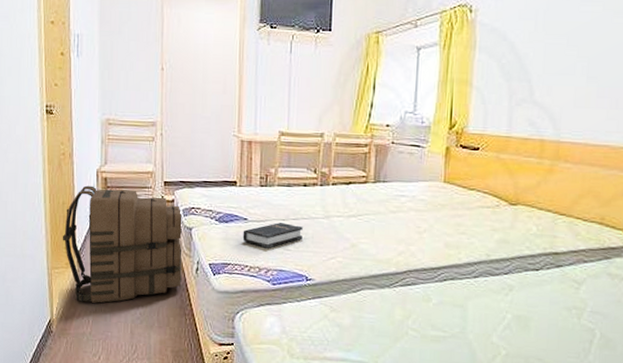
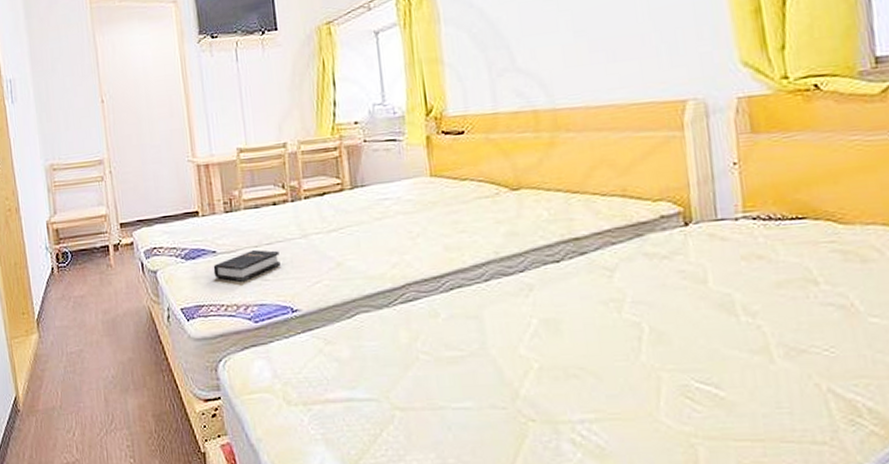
backpack: present [62,185,182,303] -> none [18,238,153,372]

